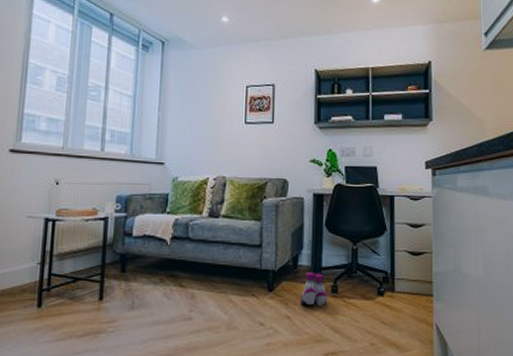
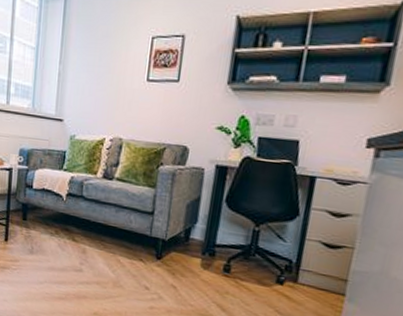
boots: present [299,271,328,306] -> none [187,246,219,283]

